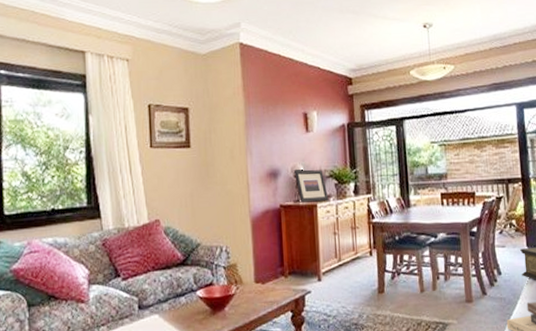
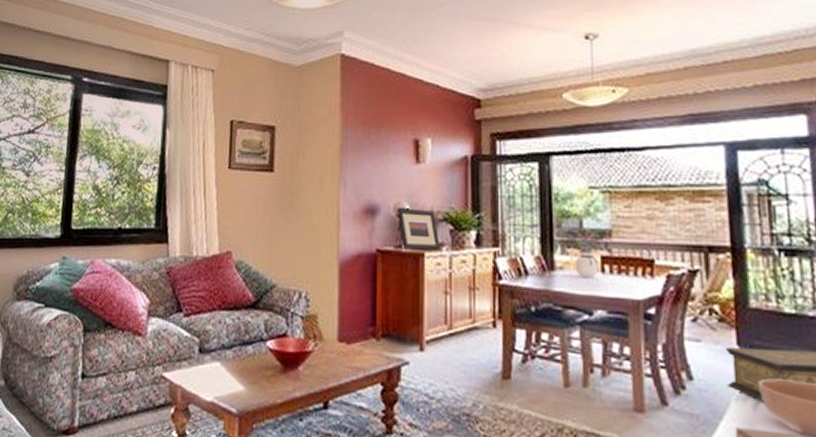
bouquet: none [418,173,444,210] -> present [567,227,607,277]

